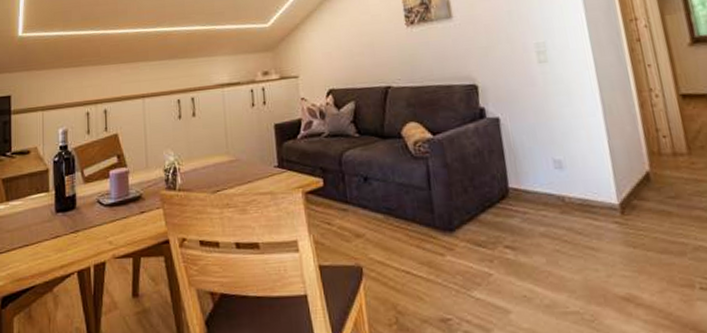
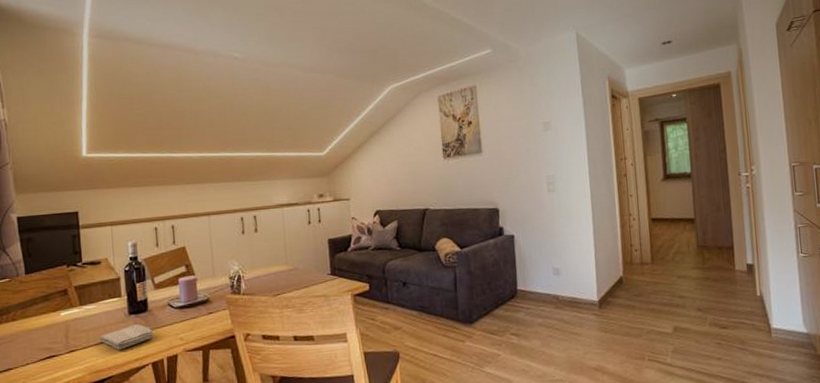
washcloth: none [24,224,82,255] -> present [99,324,155,350]

